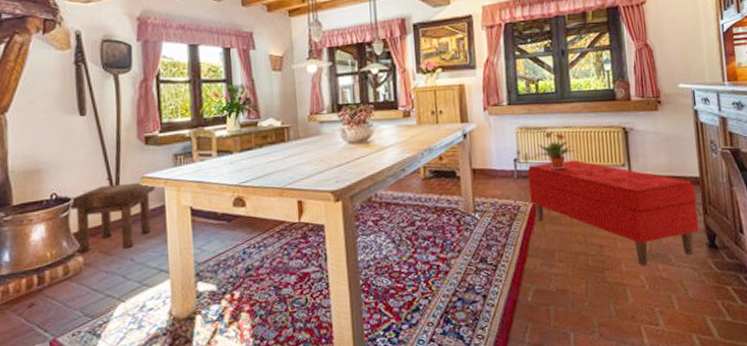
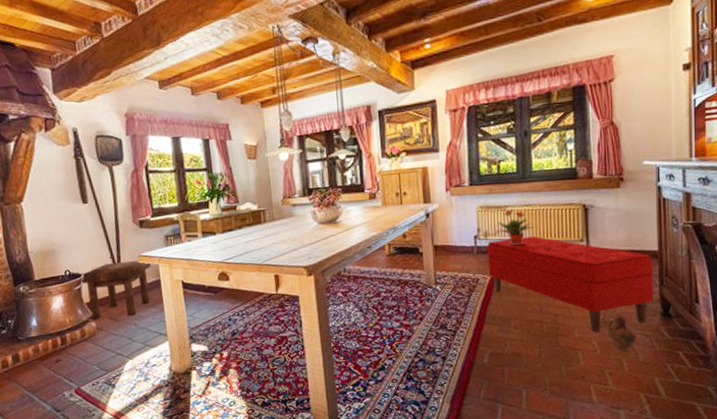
ceramic jug: none [654,247,685,287] -> present [607,316,636,351]

